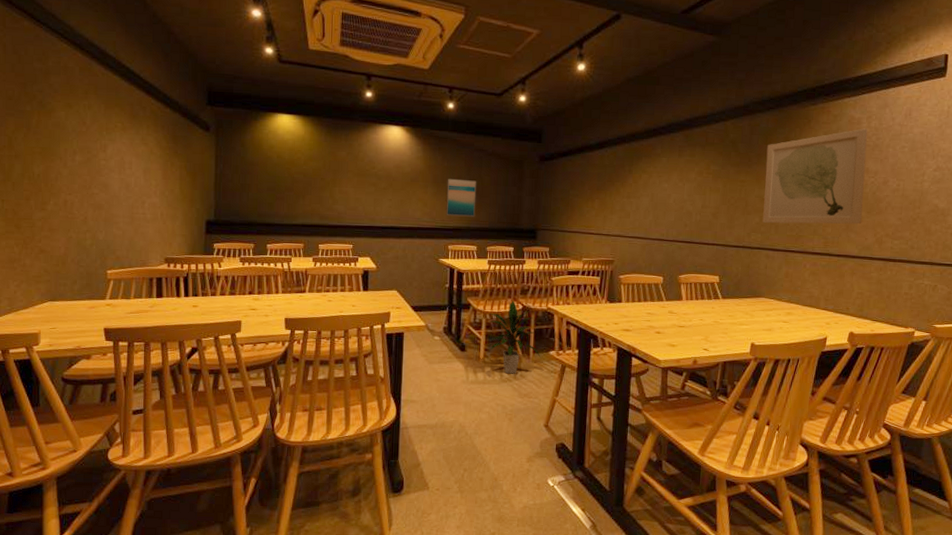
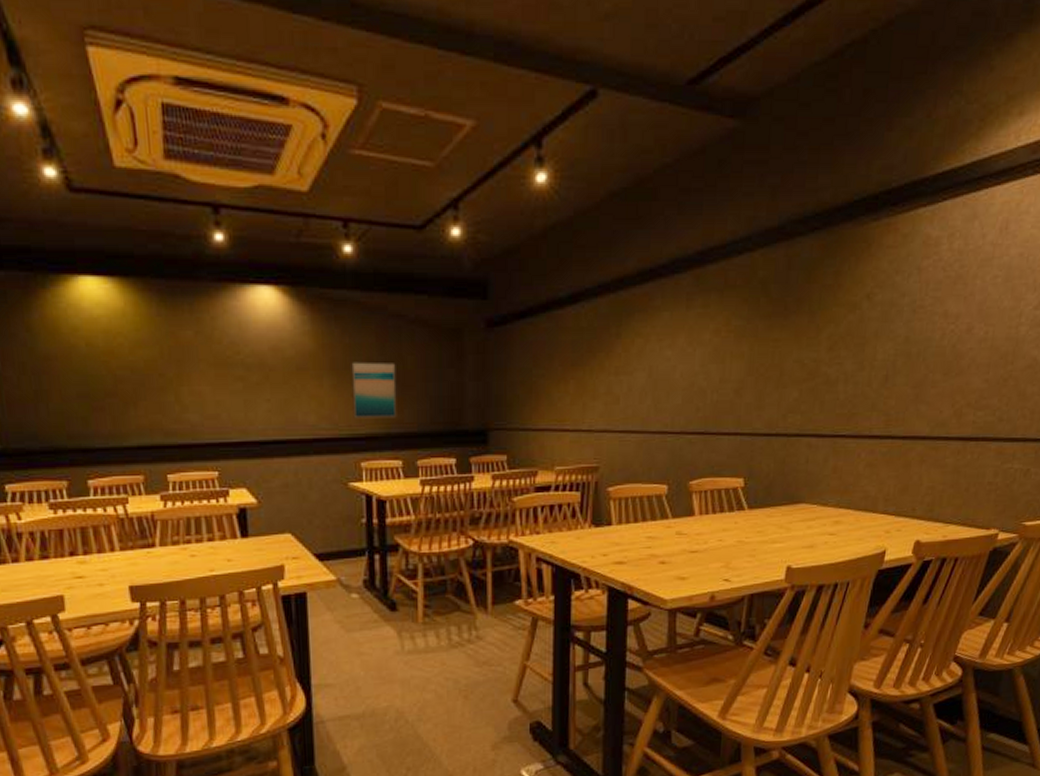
indoor plant: present [488,299,541,374] -> none [426,533,503,637]
wall art: present [763,128,868,225] -> none [803,252,948,399]

